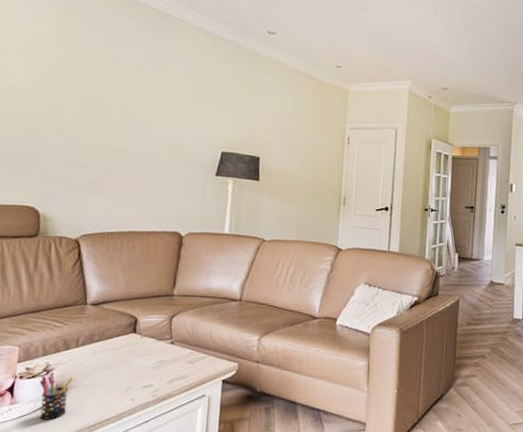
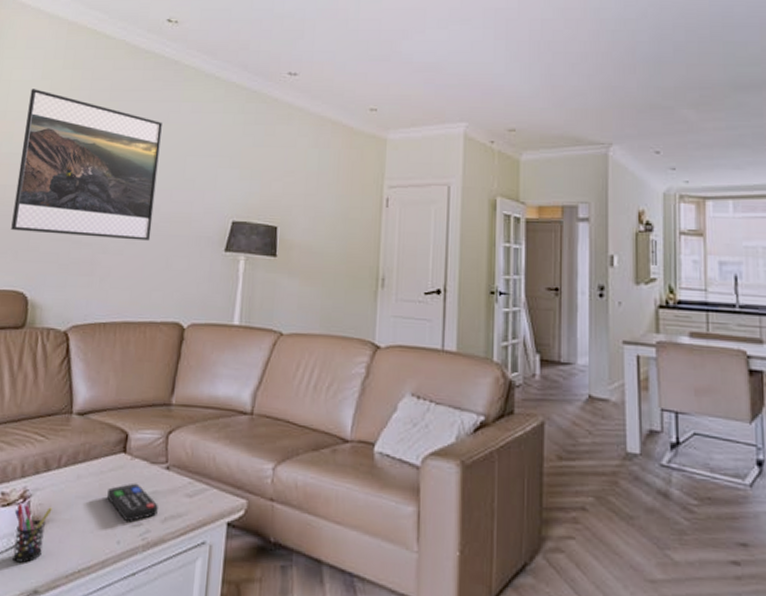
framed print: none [19,29,157,166] -> present [11,89,162,241]
remote control: none [121,355,165,385] -> present [107,483,158,523]

